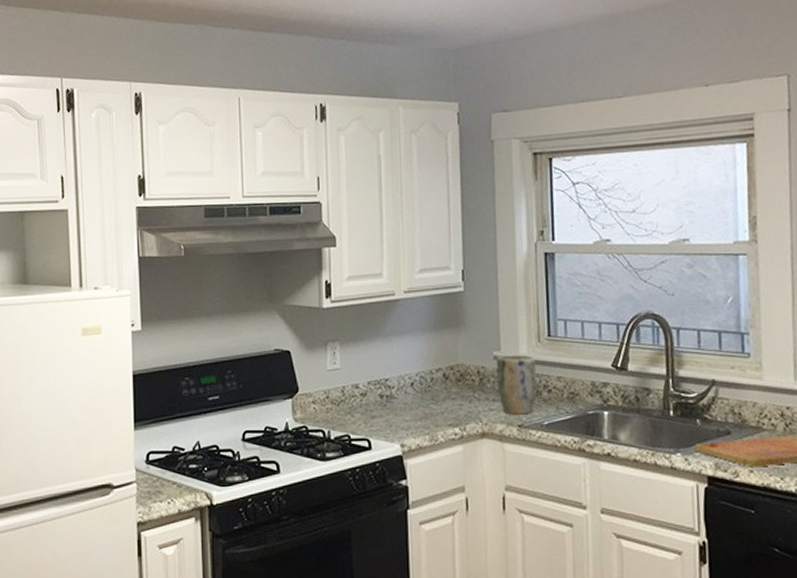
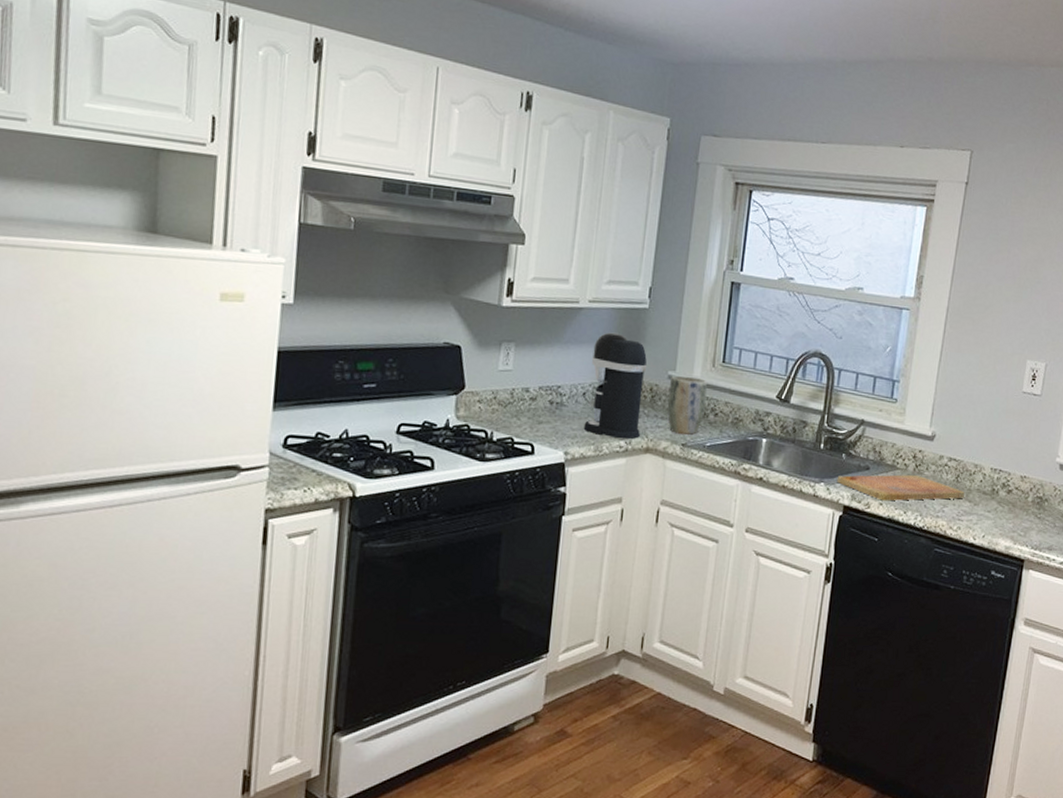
coffee maker: none [415,319,474,426] -> present [583,332,648,440]

